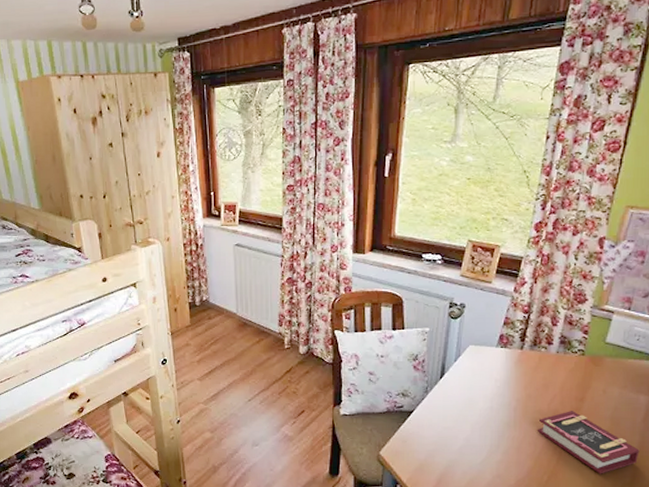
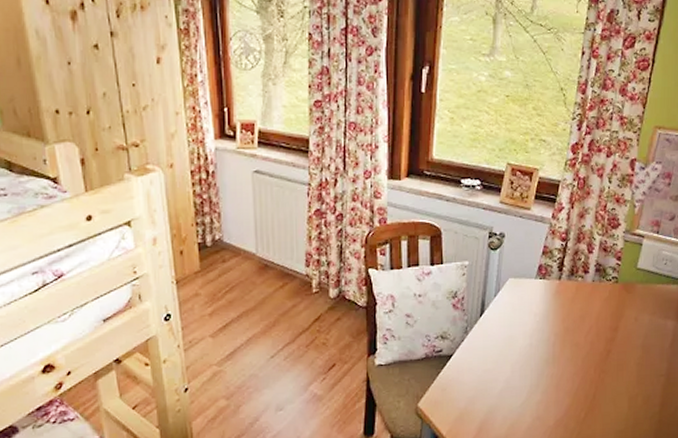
book: present [537,411,640,474] -> none [574,342,667,406]

